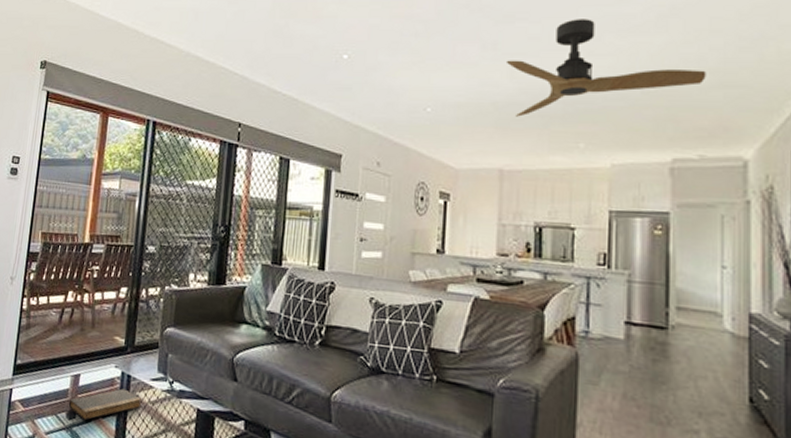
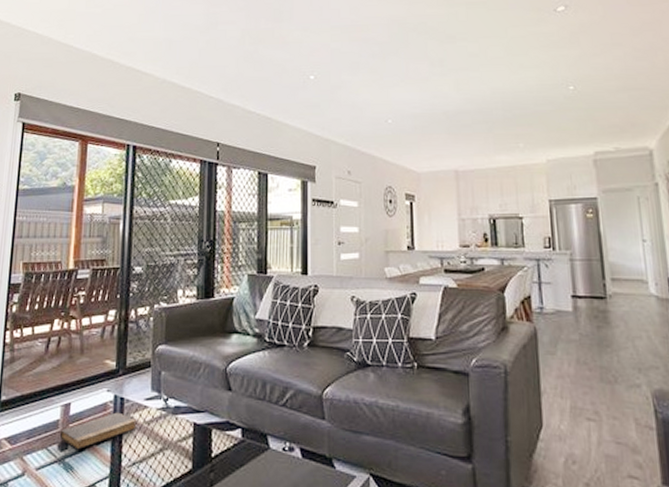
ceiling fan: present [505,19,706,117] -> none [452,37,613,124]

